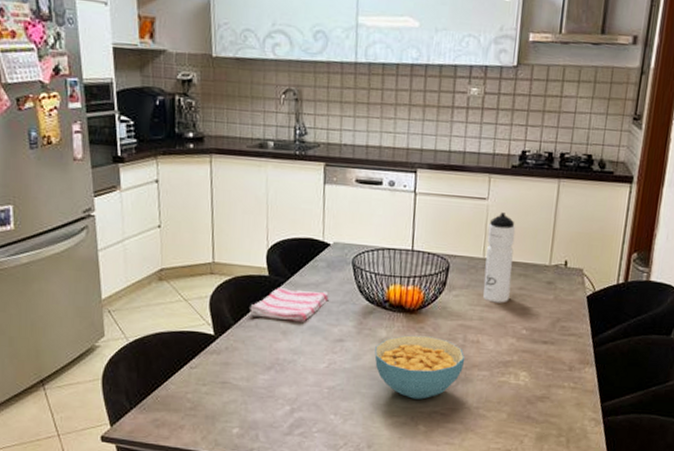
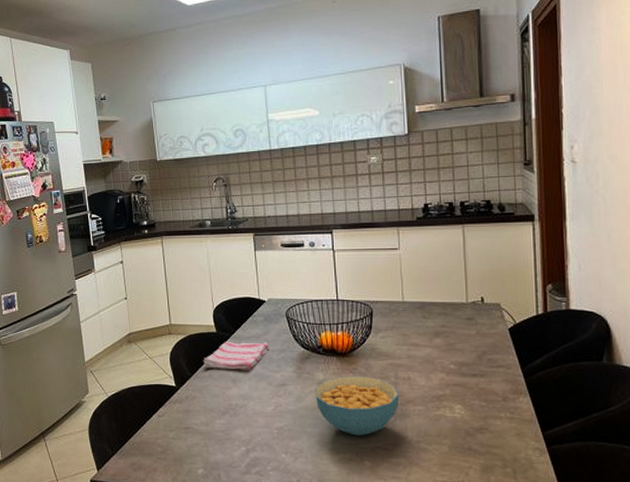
water bottle: present [483,212,516,303] -> none [403,259,433,341]

